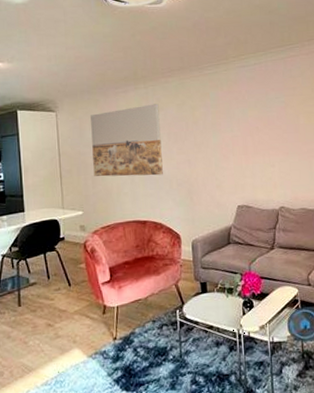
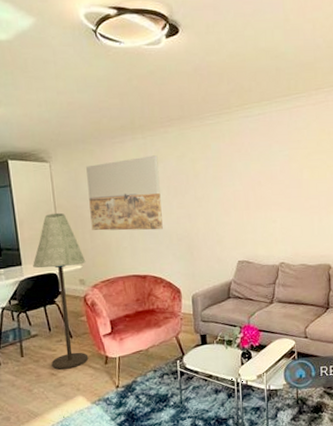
floor lamp: none [35,159,87,320] -> present [33,212,89,370]

